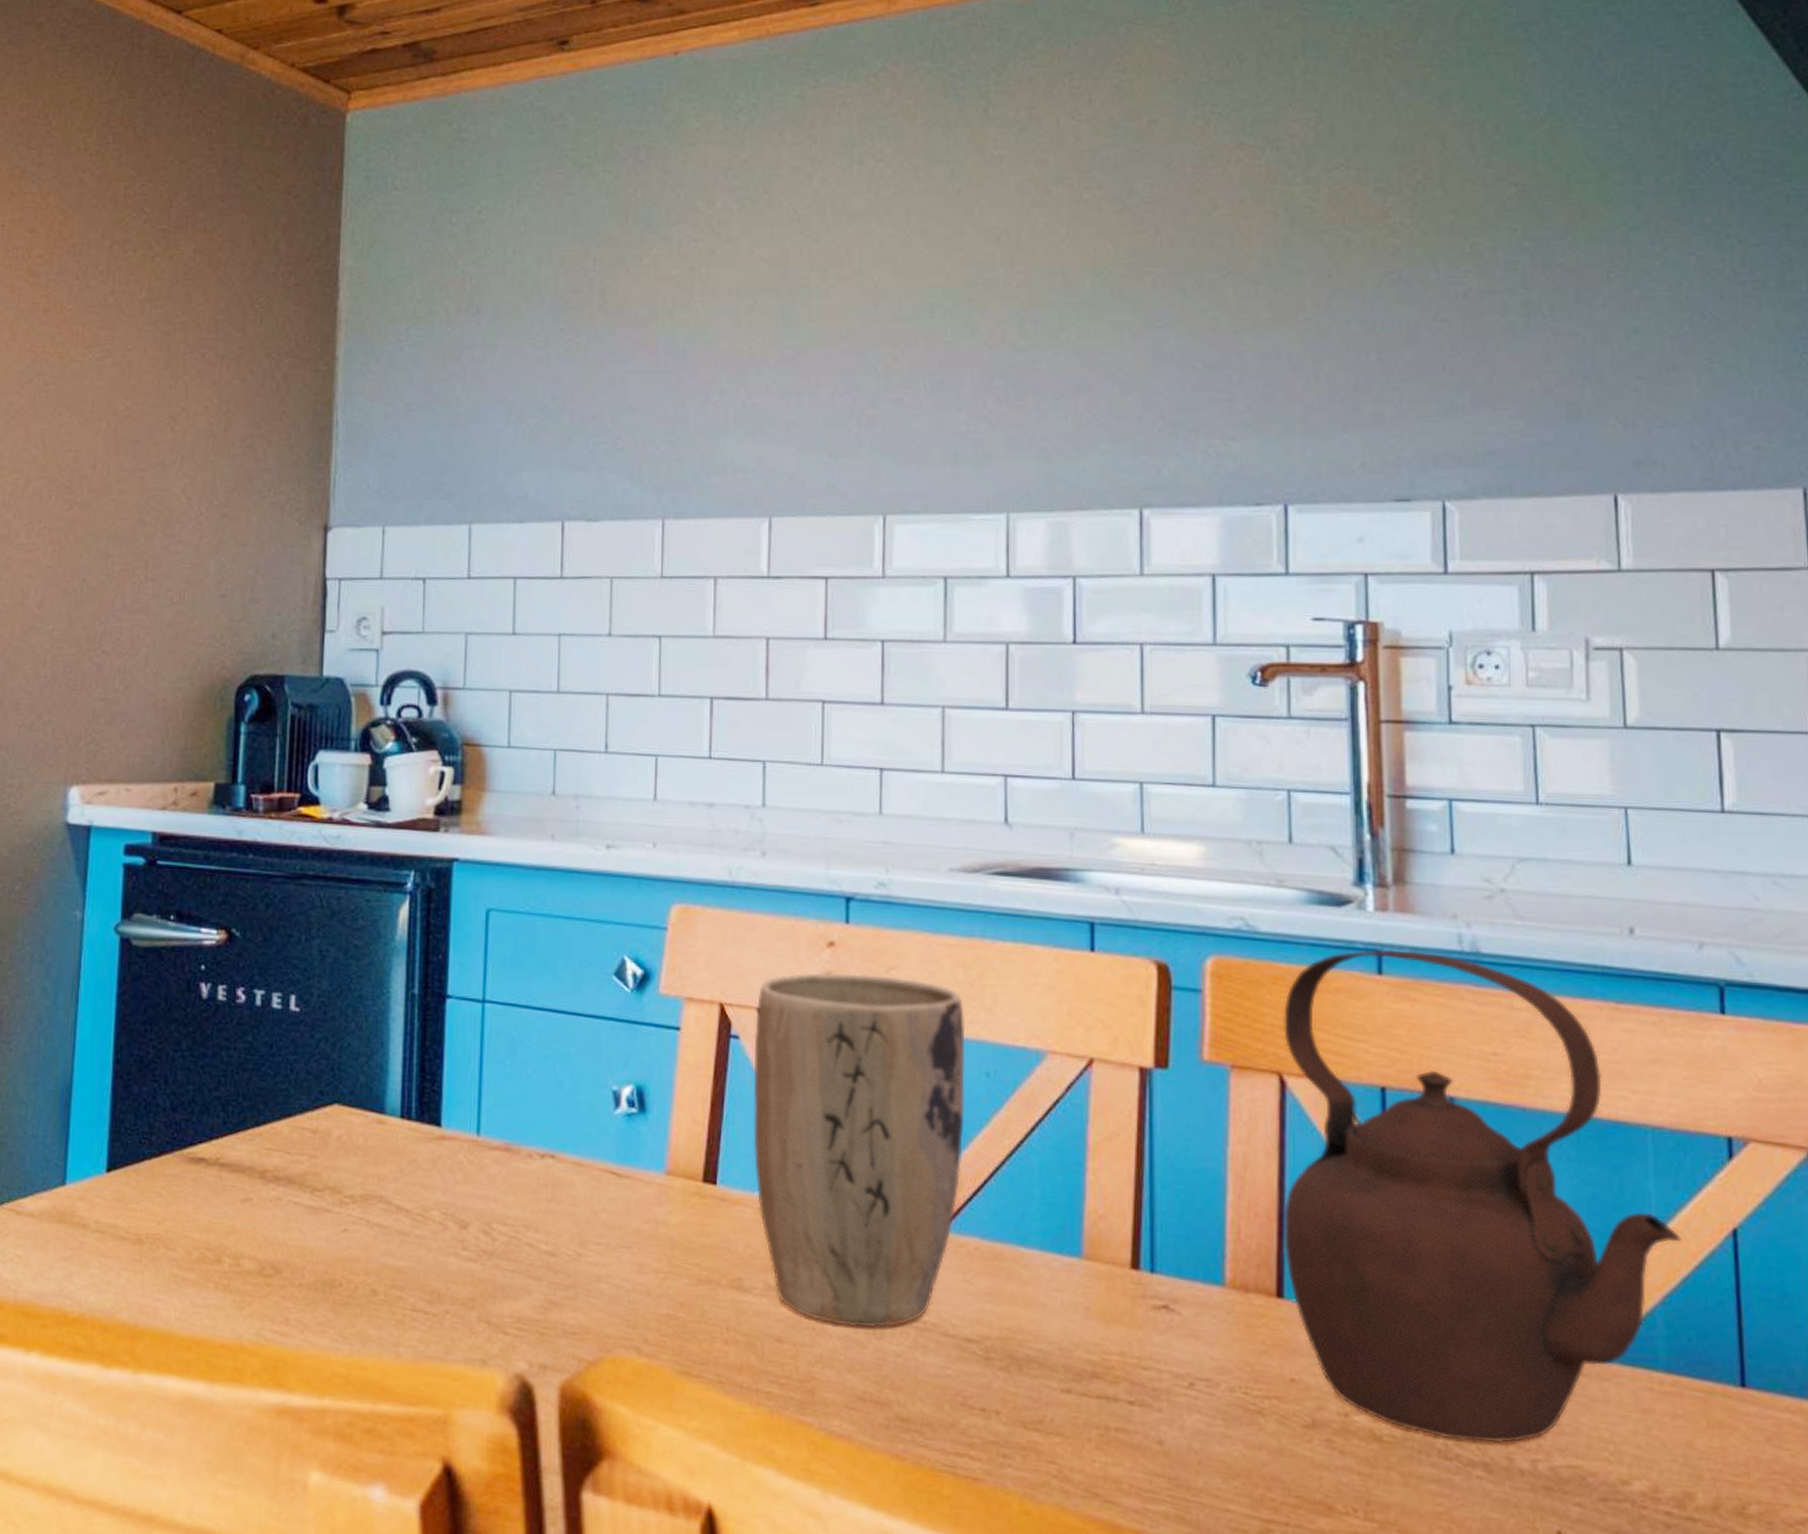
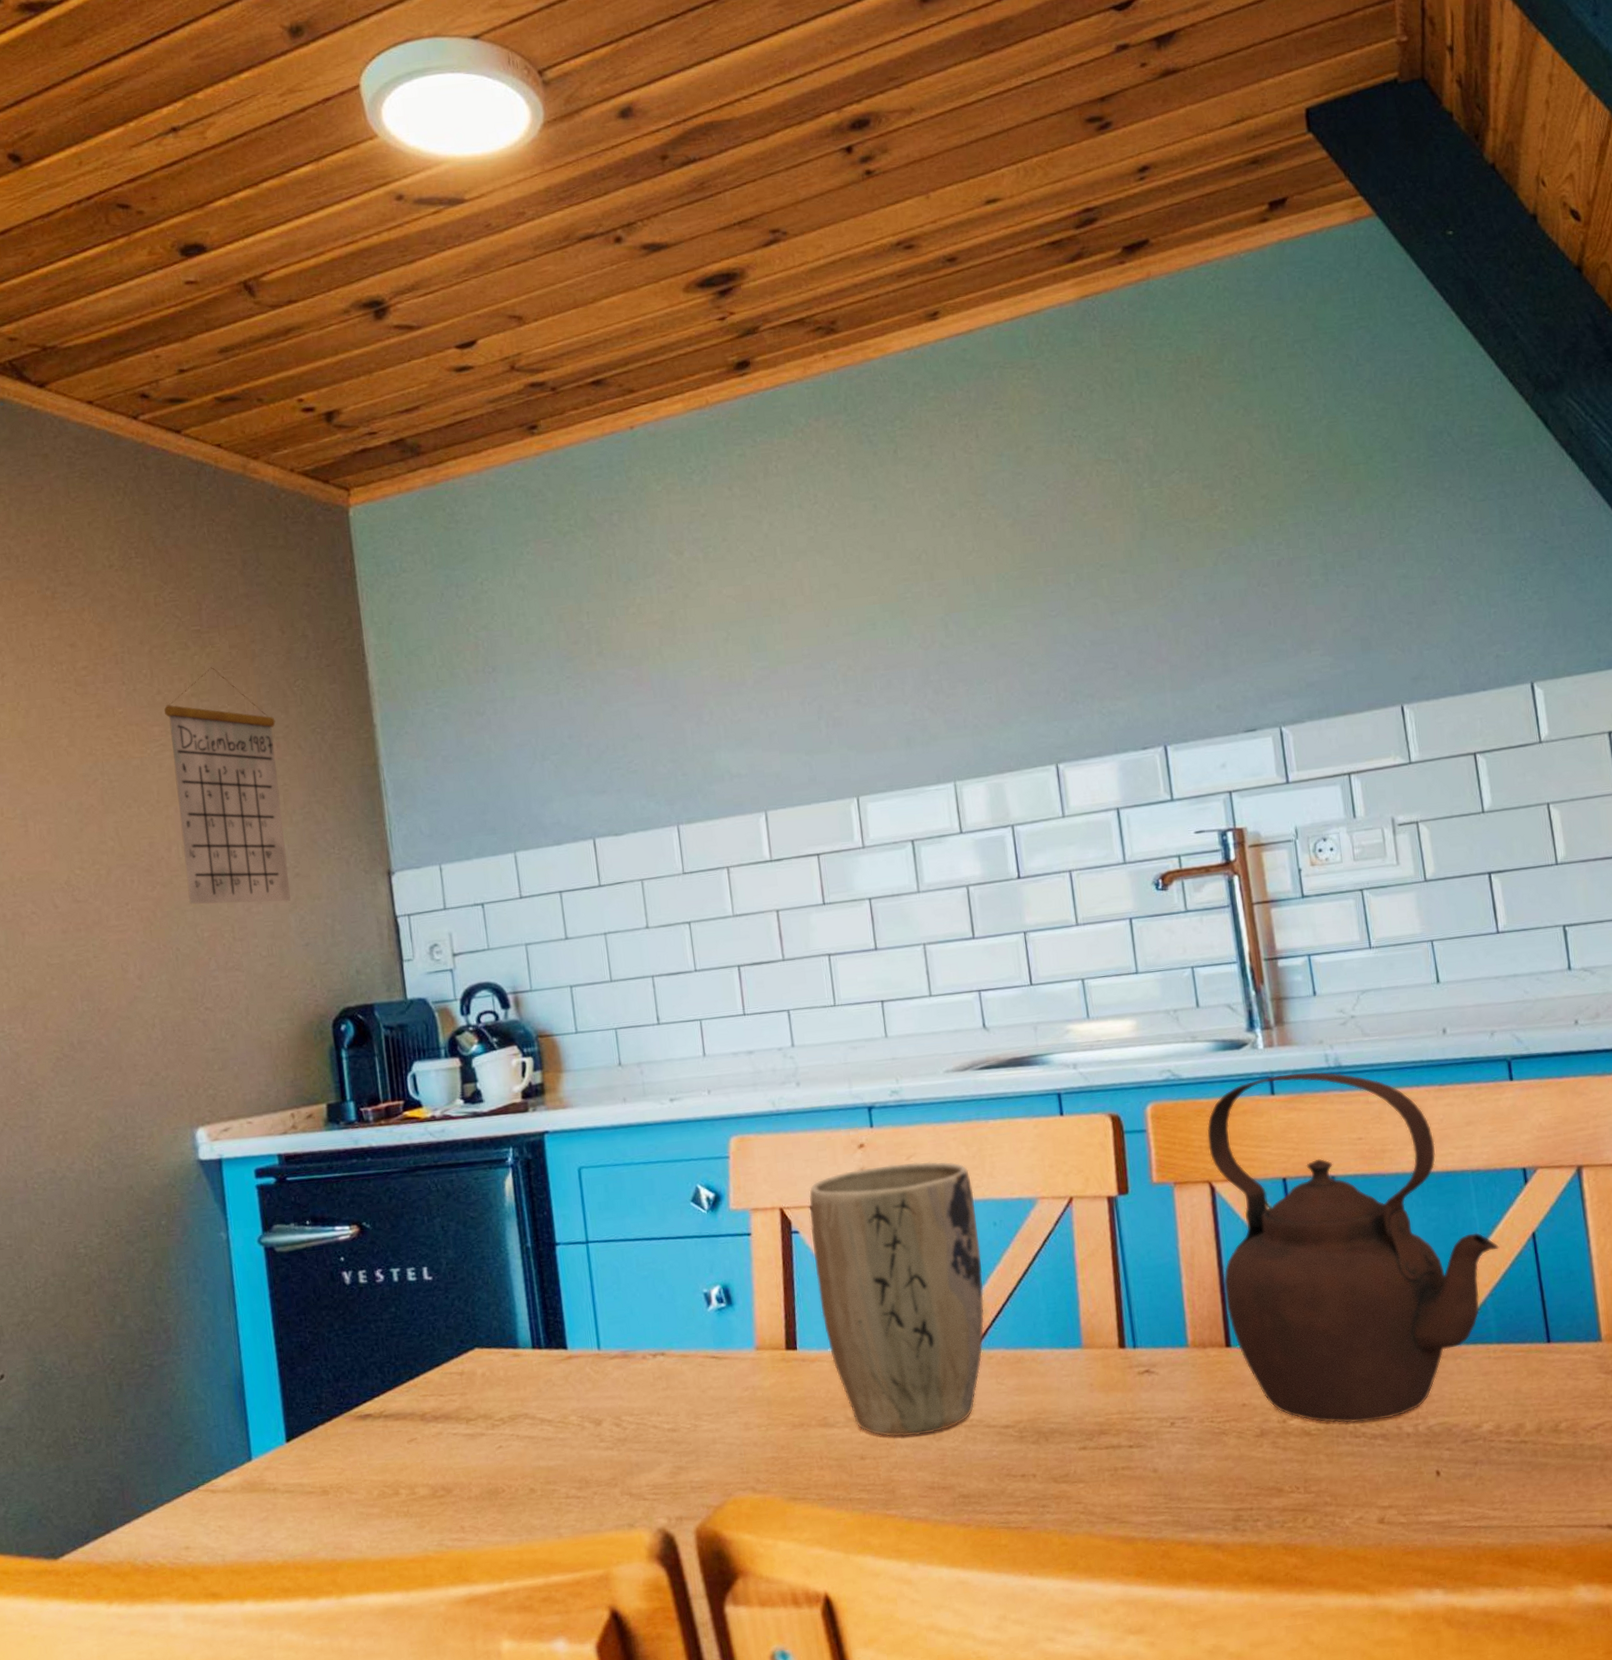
calendar: none [104,271,230,543] -> present [164,667,291,905]

